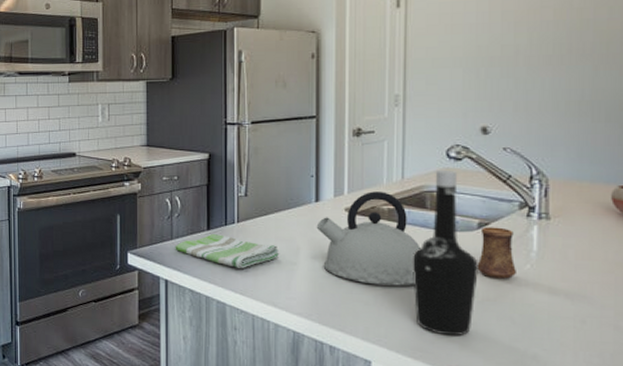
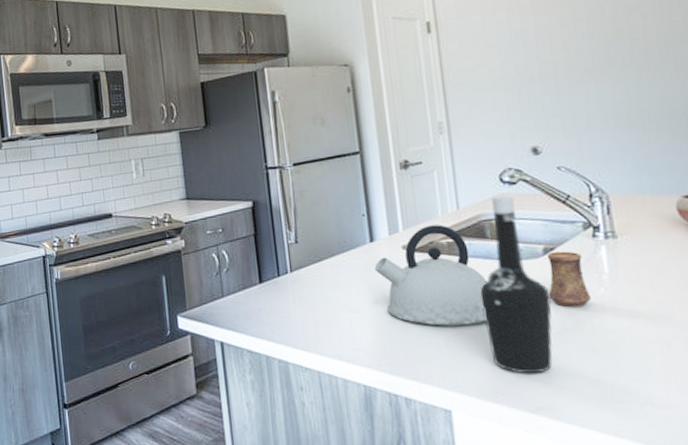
dish towel: present [175,234,280,269] -> none [227,287,340,323]

